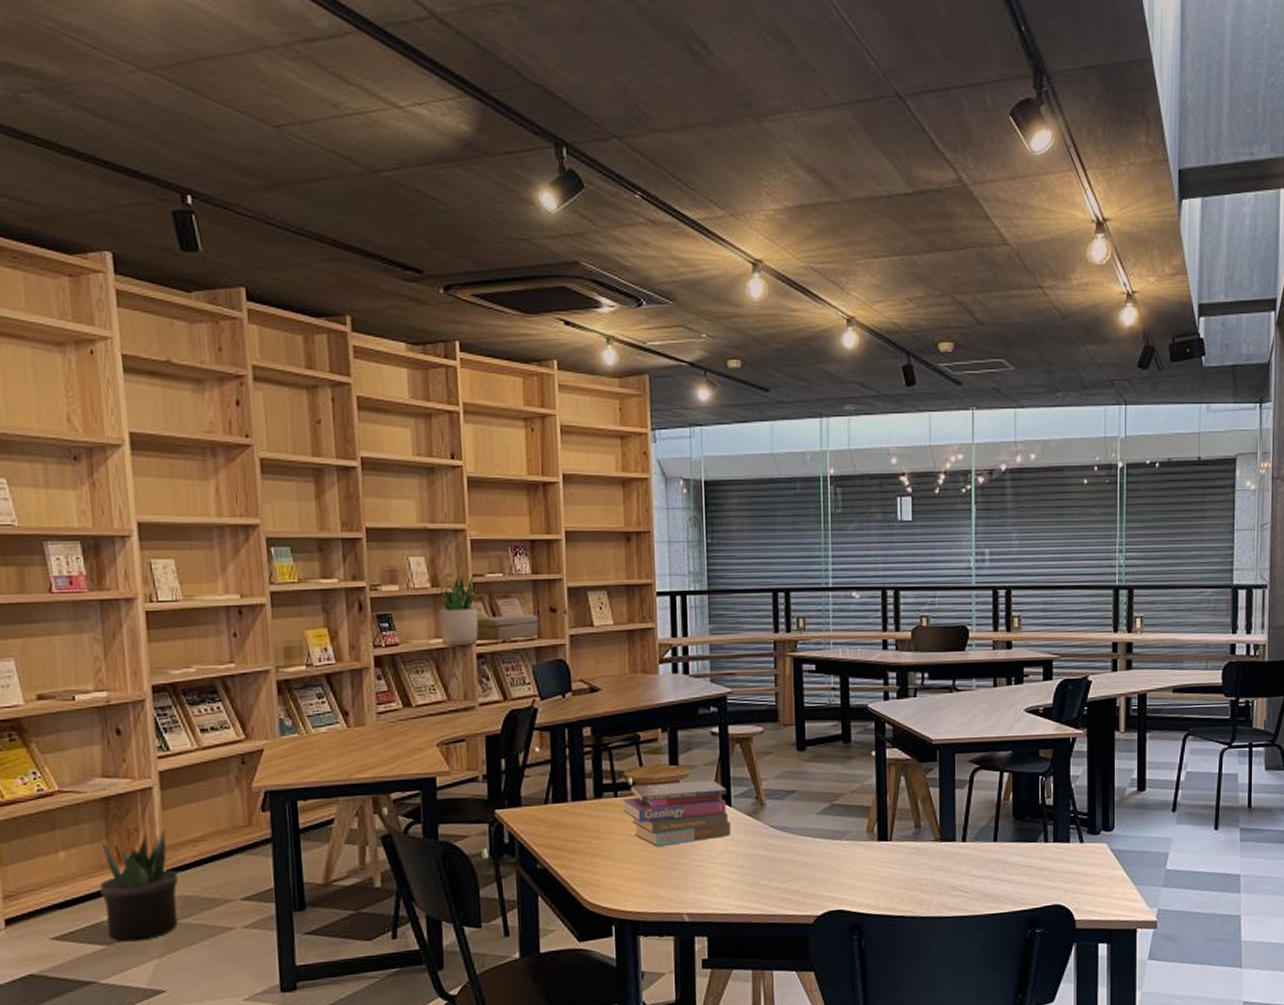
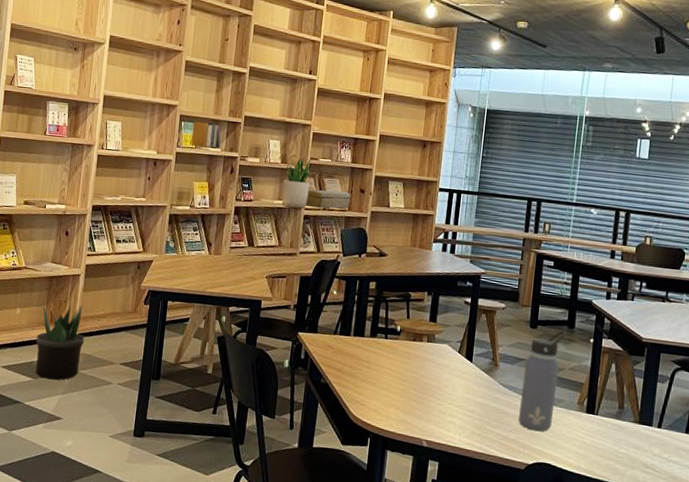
books: none [288,543,337,580] -> present [191,121,221,148]
books: present [622,780,731,846] -> none [389,332,470,386]
water bottle: none [797,746,842,874] -> present [518,330,566,431]

